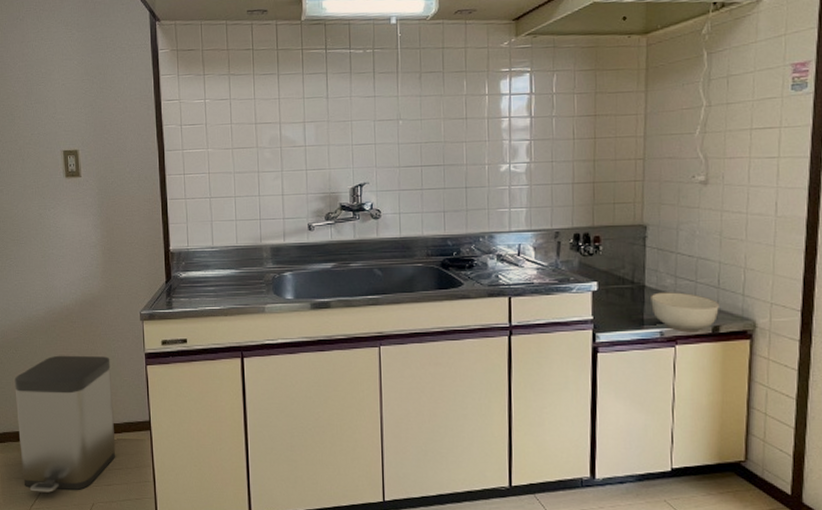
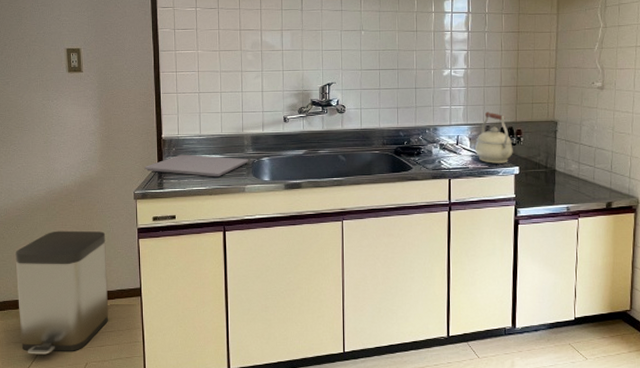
cutting board: none [151,269,269,295] -> present [144,154,249,177]
kettle: none [540,214,590,278] -> present [474,112,513,164]
bowl: present [651,292,719,333] -> none [560,175,612,208]

